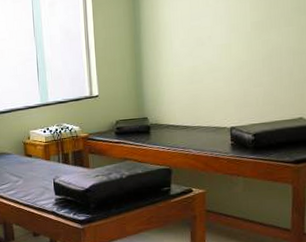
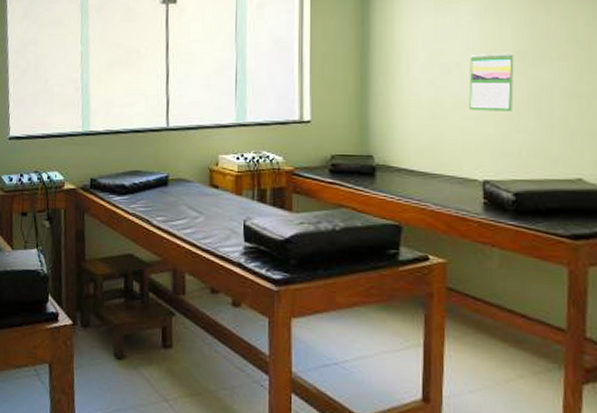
calendar: none [218,23,252,74] -> present [469,52,514,111]

